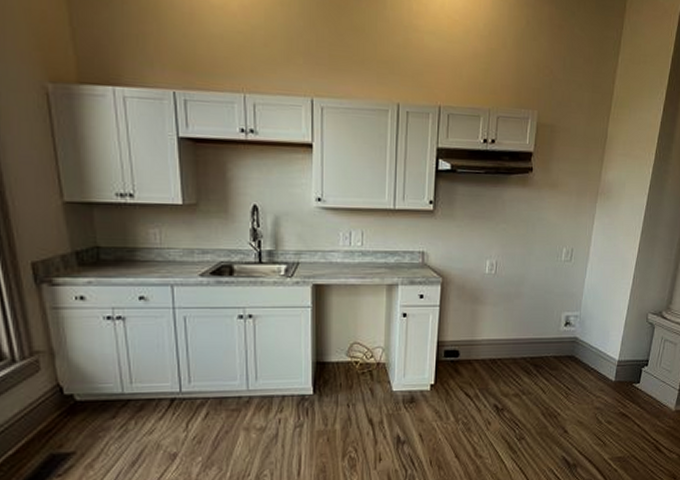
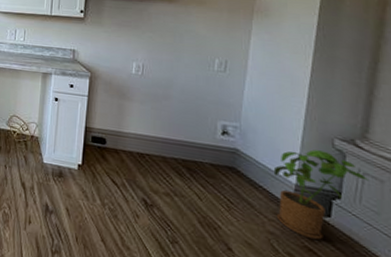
house plant: none [602,326,667,406] -> present [273,149,368,240]

